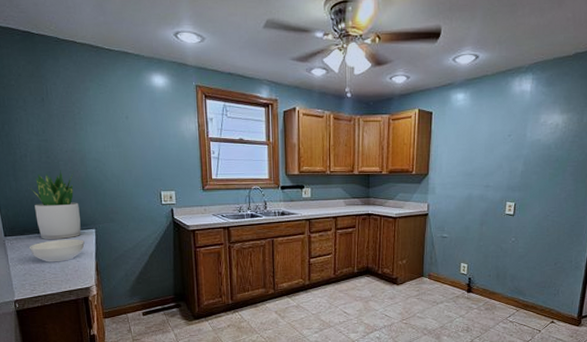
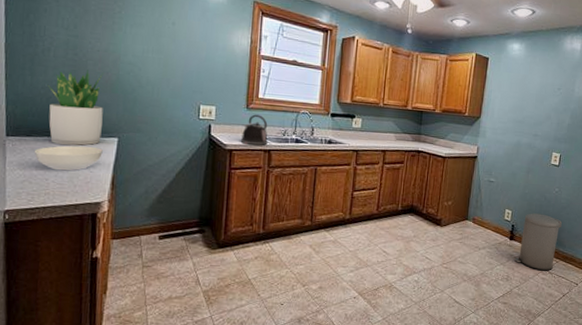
kettle: none [201,195,226,225] -> present [240,114,268,147]
pedal bin: none [472,265,520,320] -> present [513,213,562,271]

